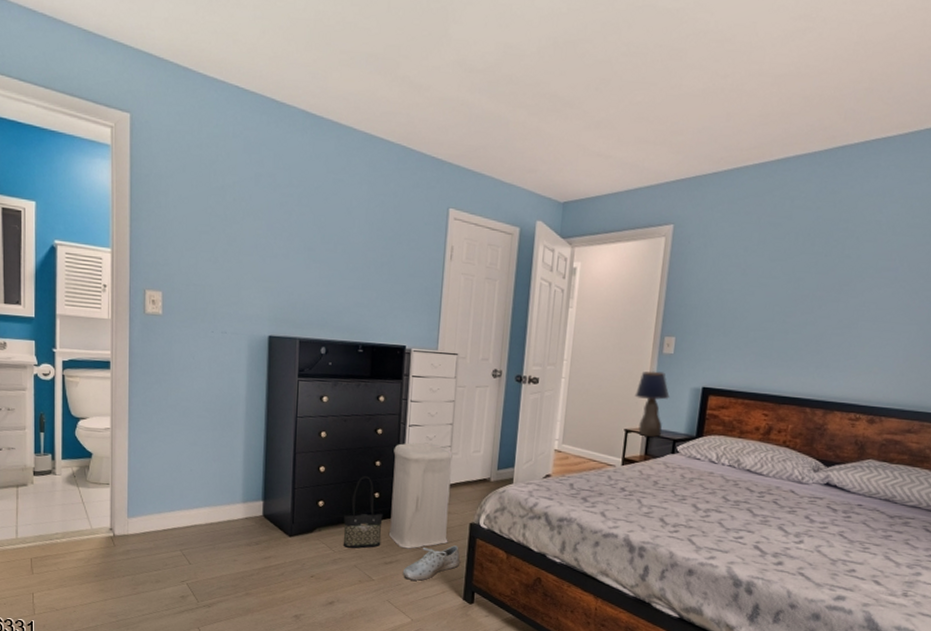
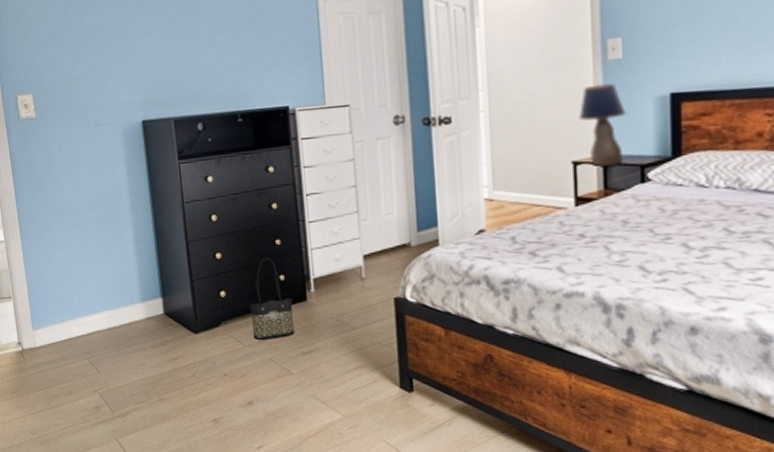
laundry basket: present [388,442,453,549] -> none [293,211,372,335]
shoe: present [402,545,461,581] -> none [324,326,390,370]

